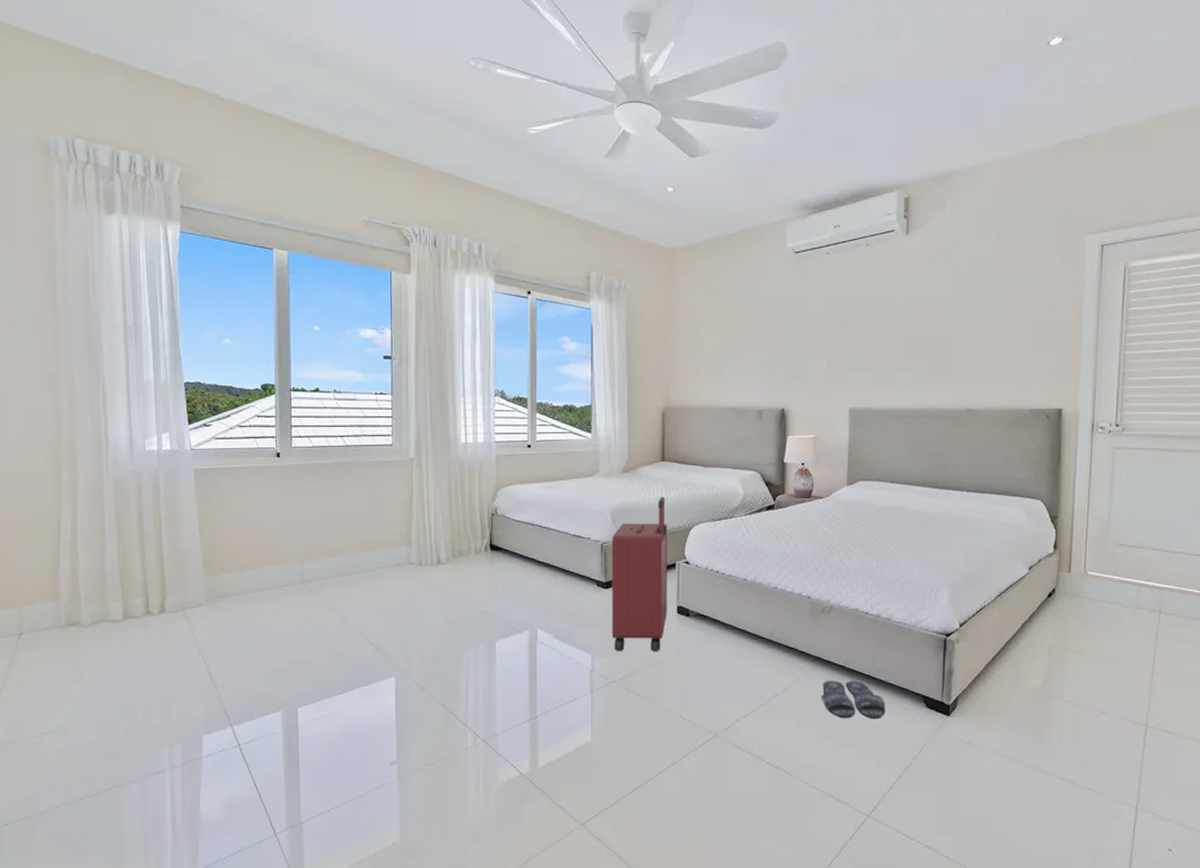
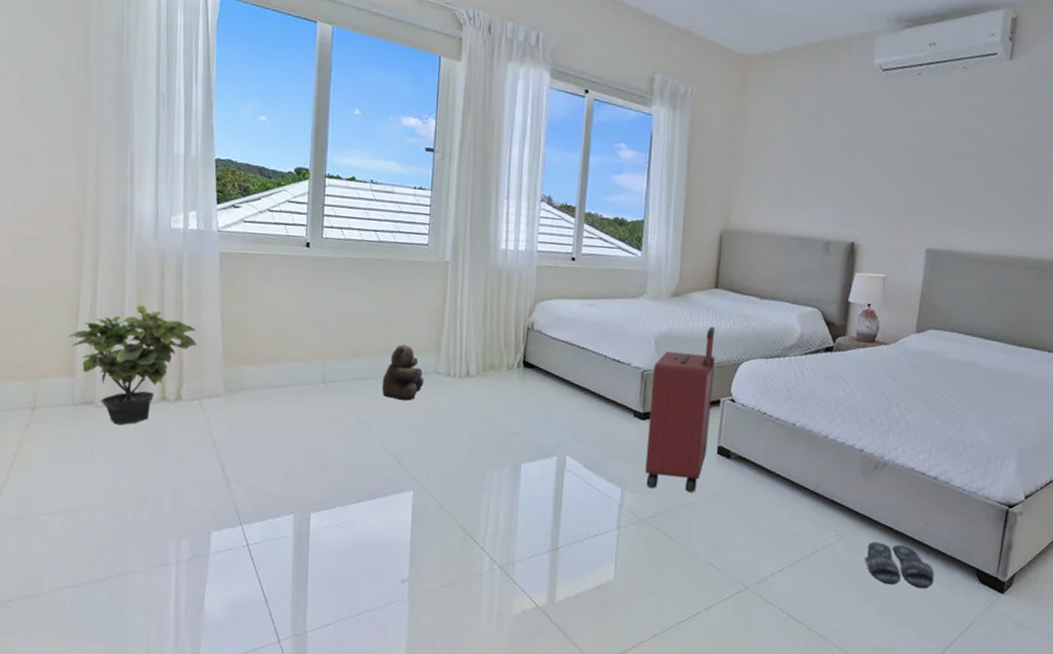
potted plant: none [50,525,177,642] -> present [68,304,196,425]
teddy bear: none [358,539,398,592] -> present [381,344,424,401]

